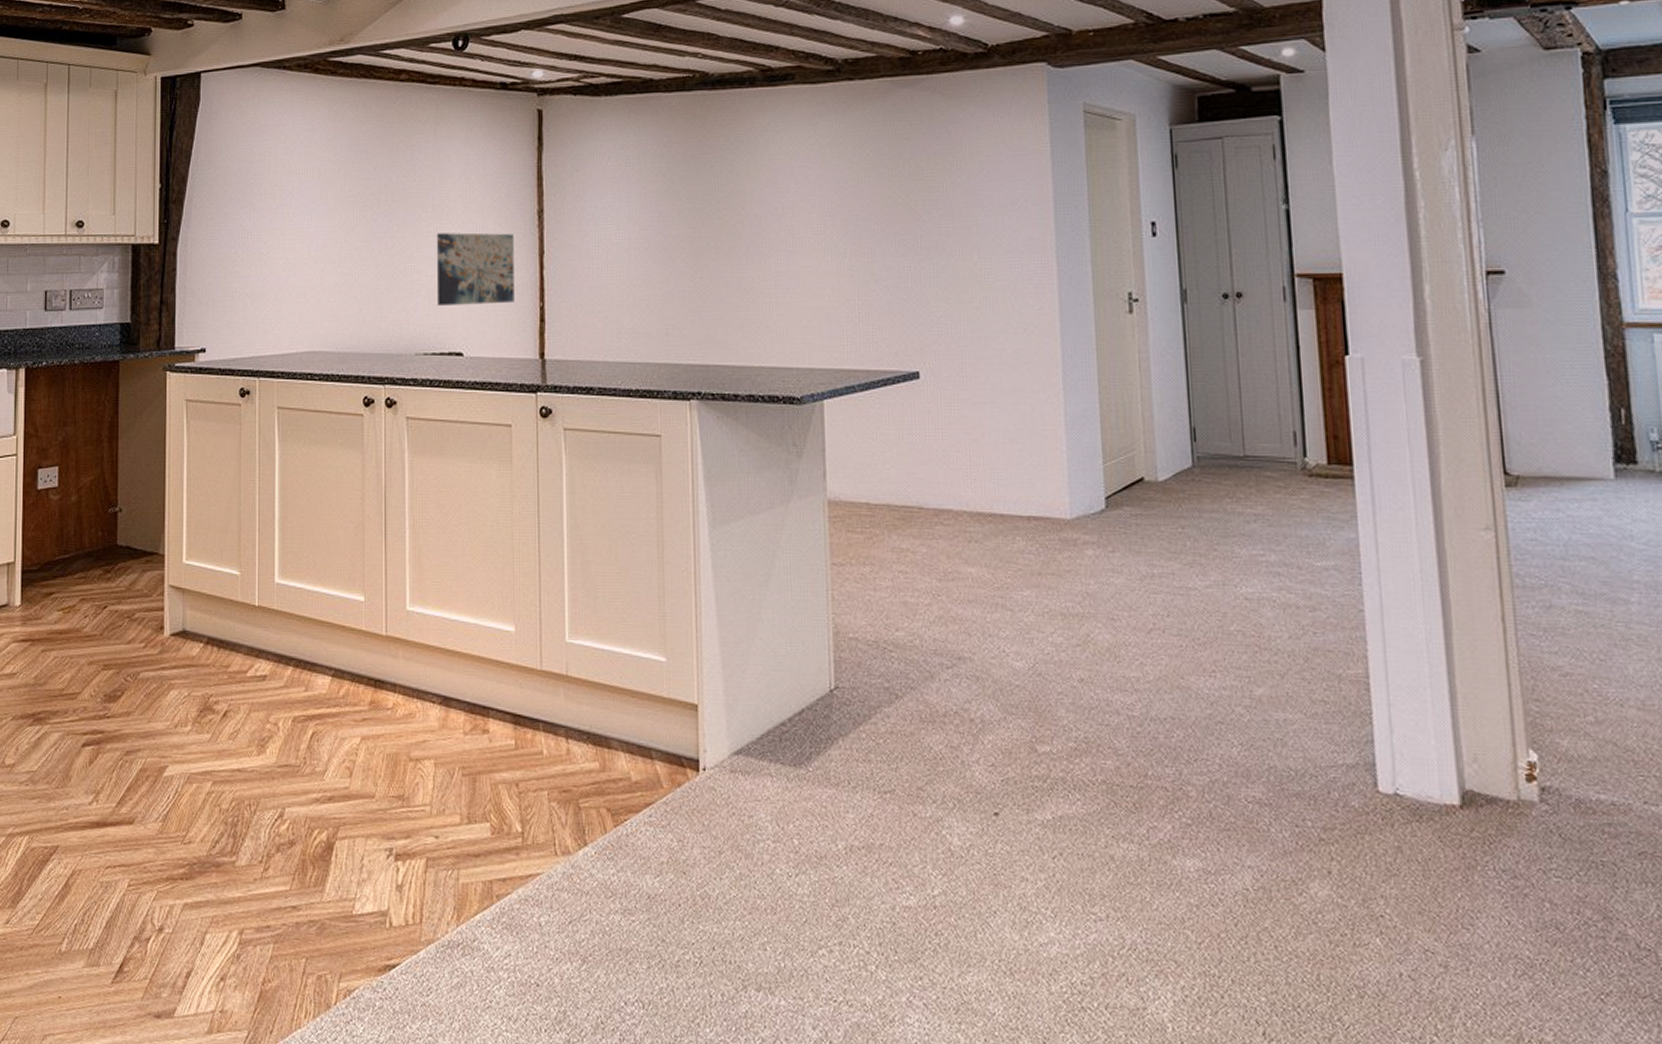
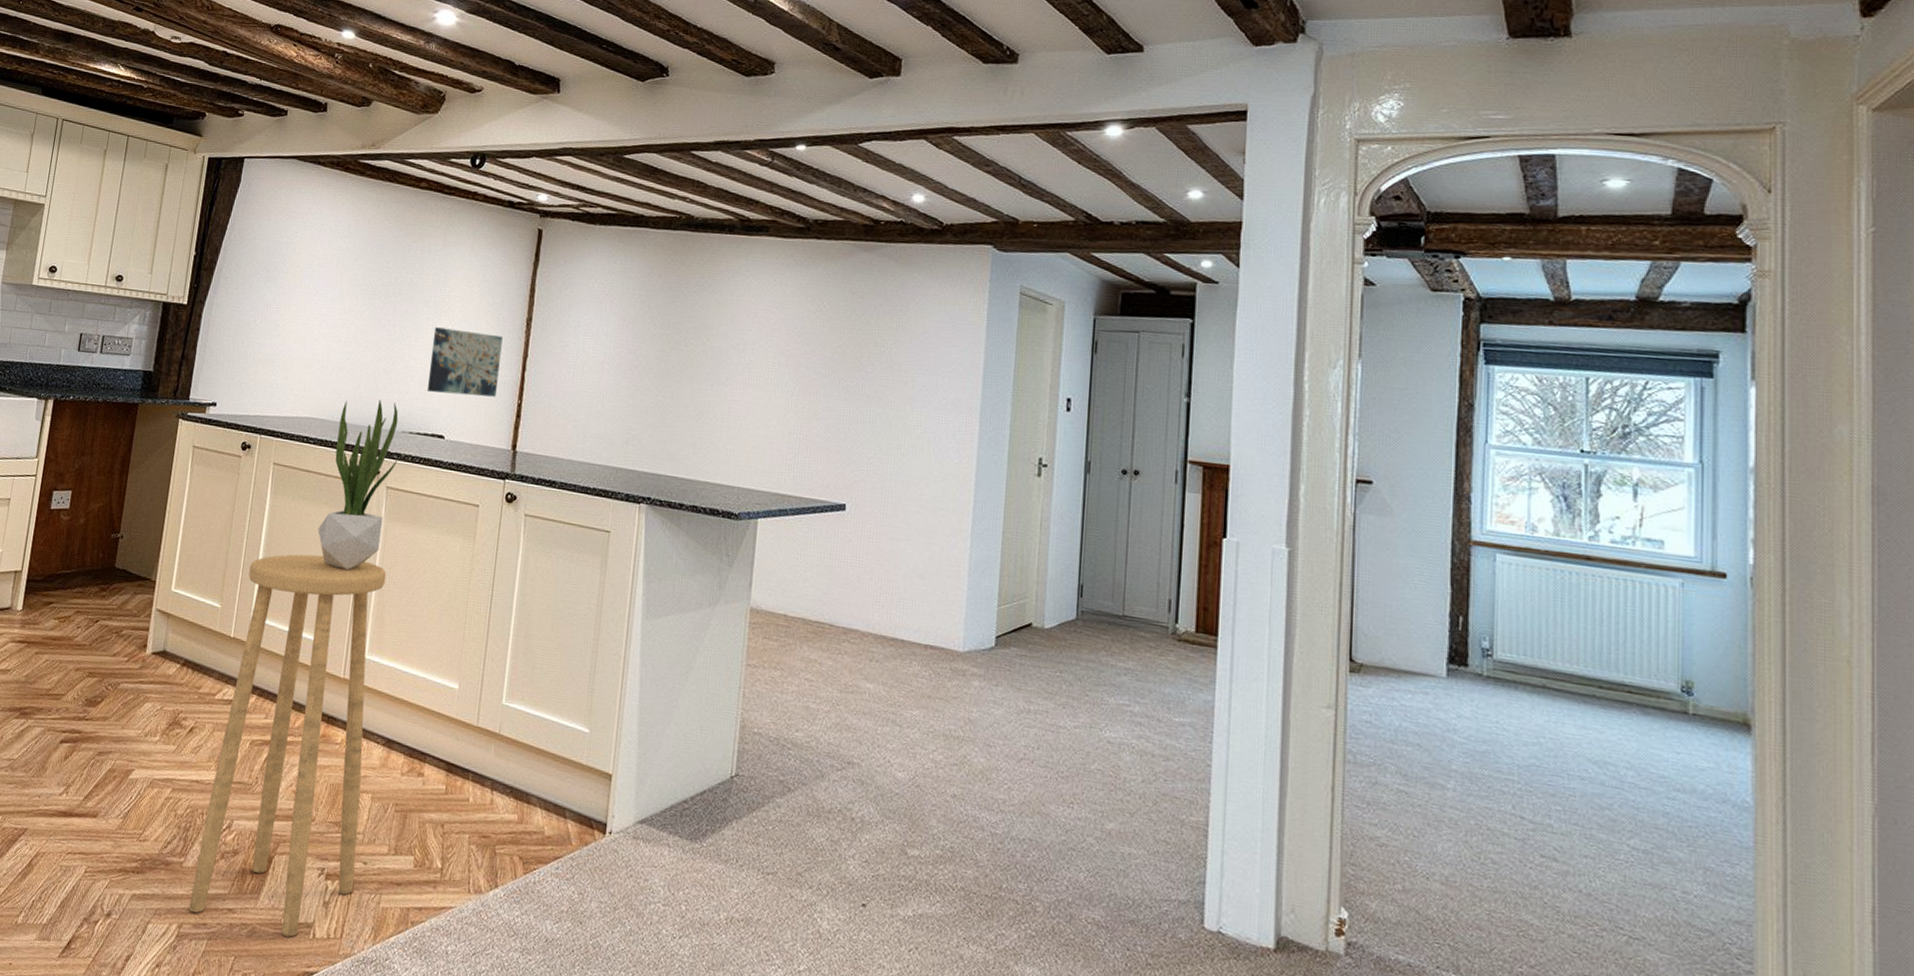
stool: none [248,502,428,929] -> present [188,554,387,937]
potted plant: none [336,321,415,515] -> present [318,399,399,570]

